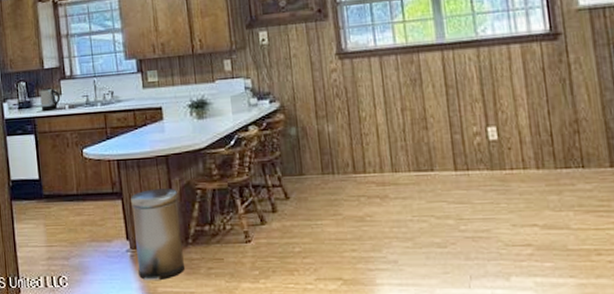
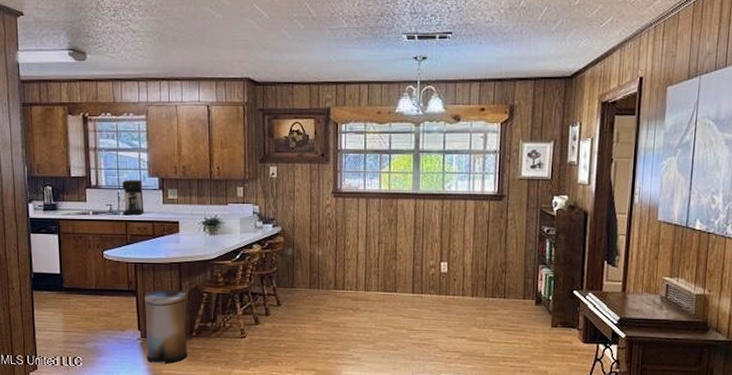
kettle: present [40,87,61,111] -> none [65,193,85,215]
coffee maker: none [98,64,123,106] -> present [122,180,144,216]

